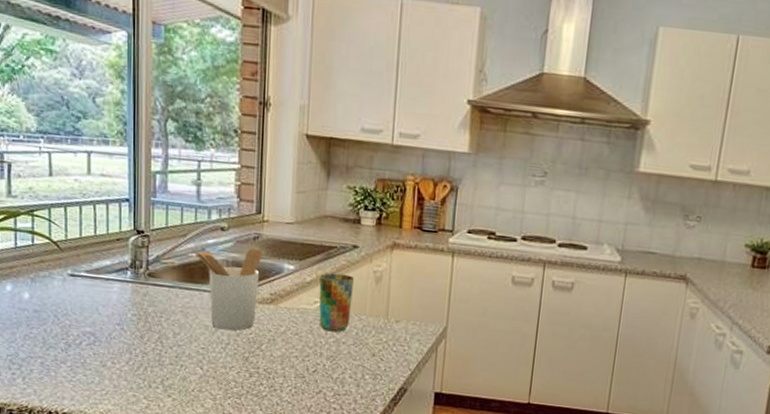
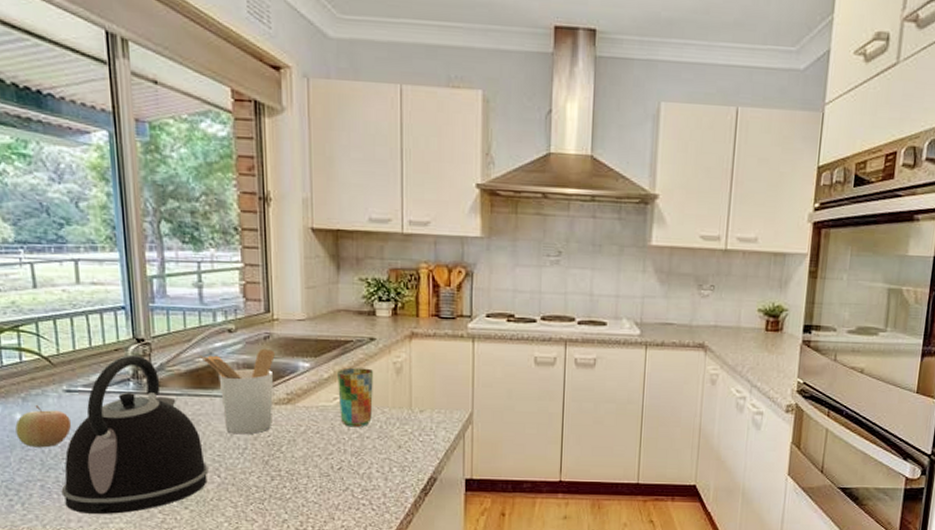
fruit: none [23,286,73,327] -> present [15,405,72,448]
kettle: none [58,245,192,396] -> present [61,354,209,515]

